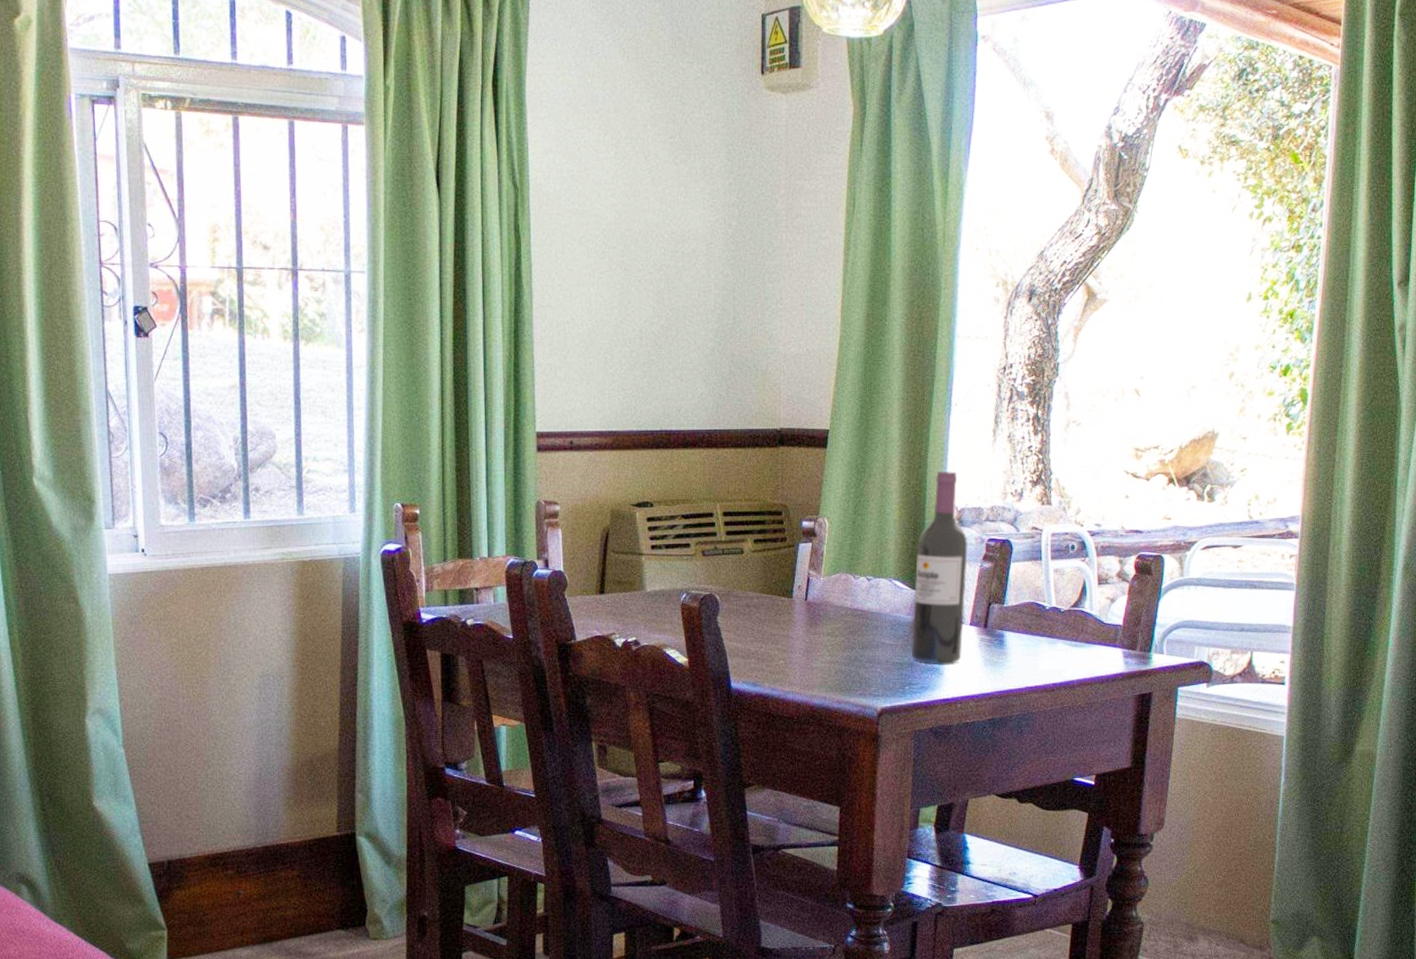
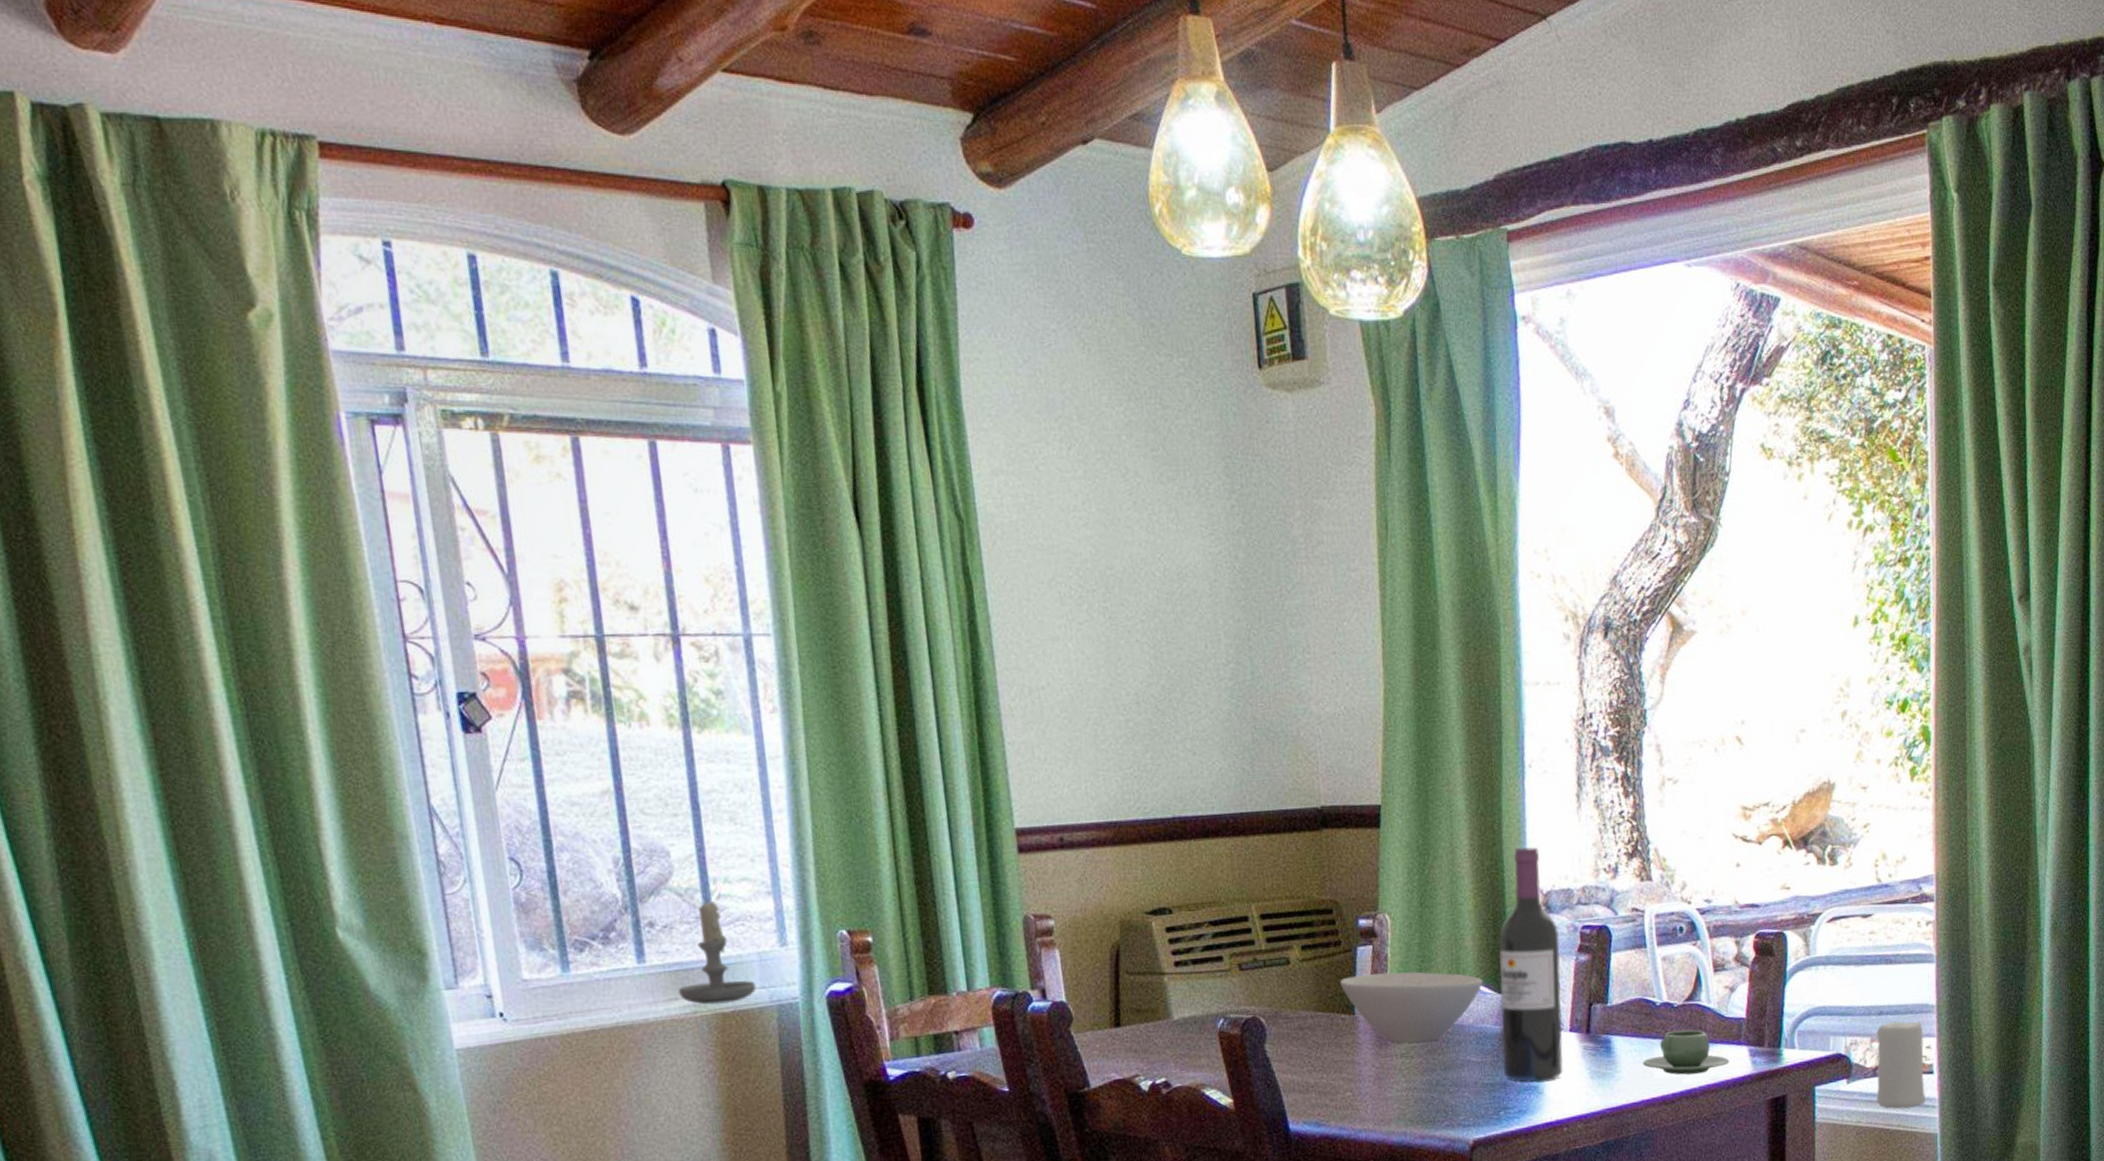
candle: none [271,473,329,554] -> present [678,899,756,1005]
bowl: none [783,566,900,625] -> present [1340,971,1483,1044]
teacup: none [1029,631,1105,669] -> present [1642,1029,1730,1075]
candle: none [1232,638,1278,713] -> present [1876,1021,1926,1110]

